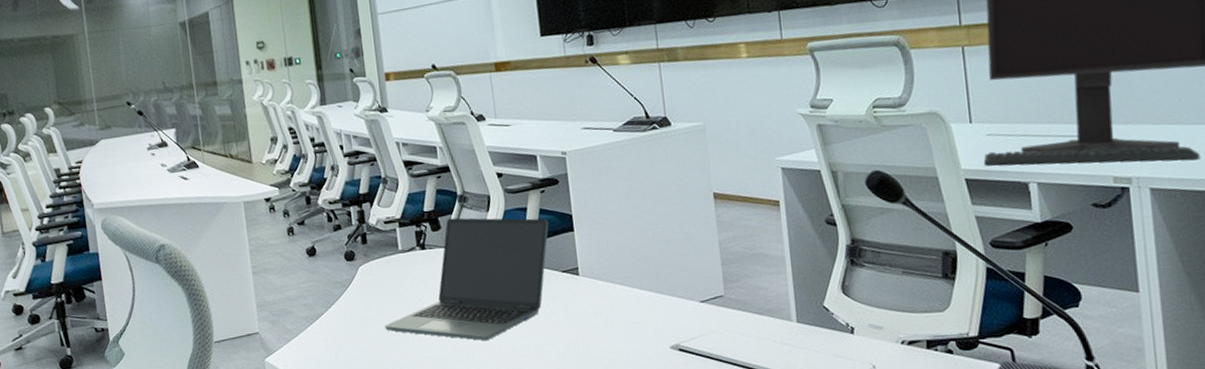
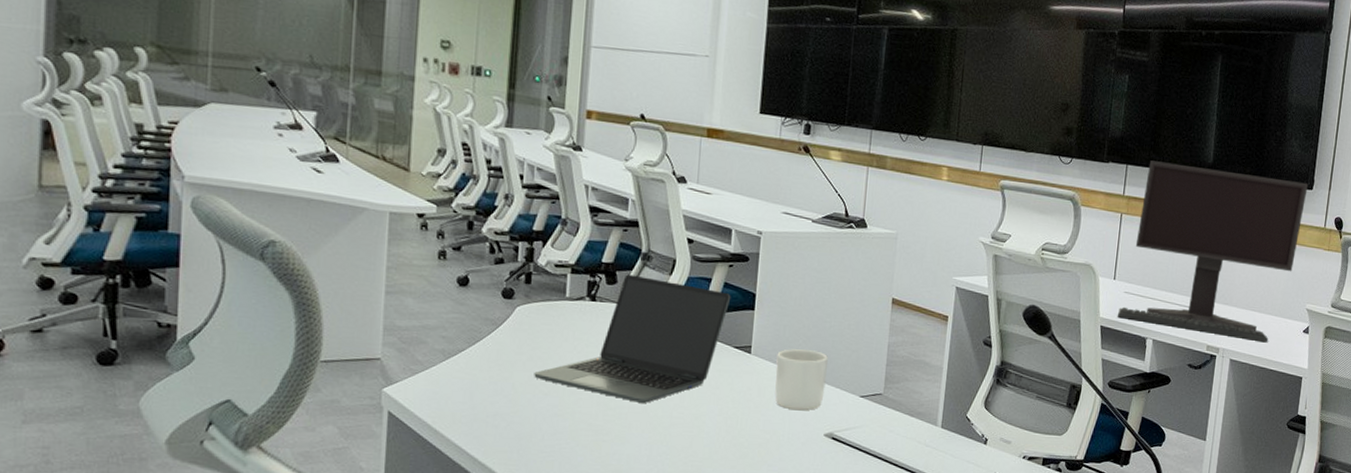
mug: none [605,261,662,326] -> present [775,349,829,411]

